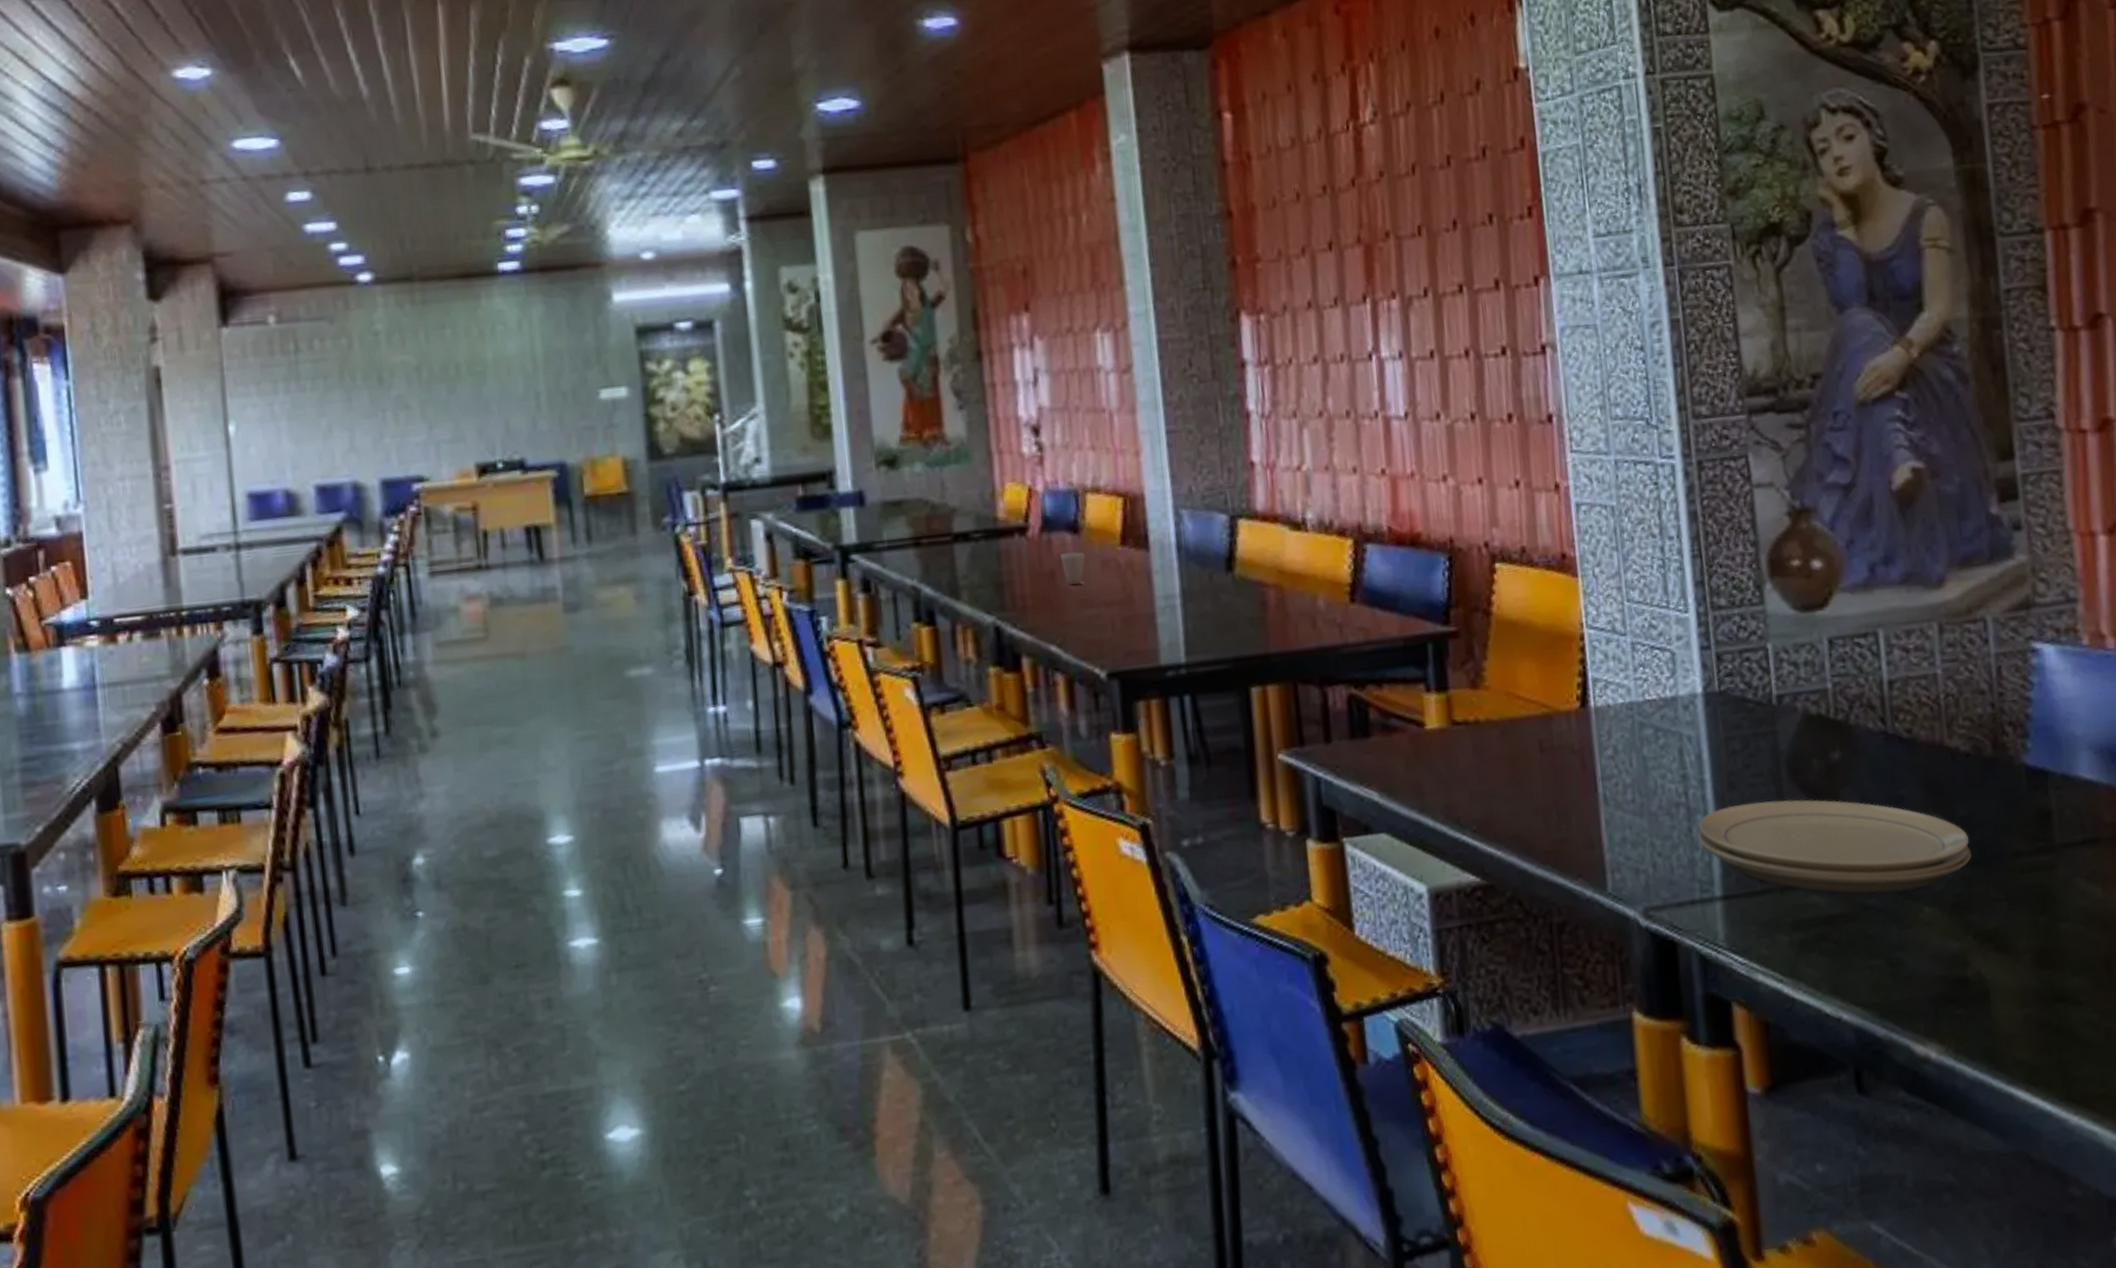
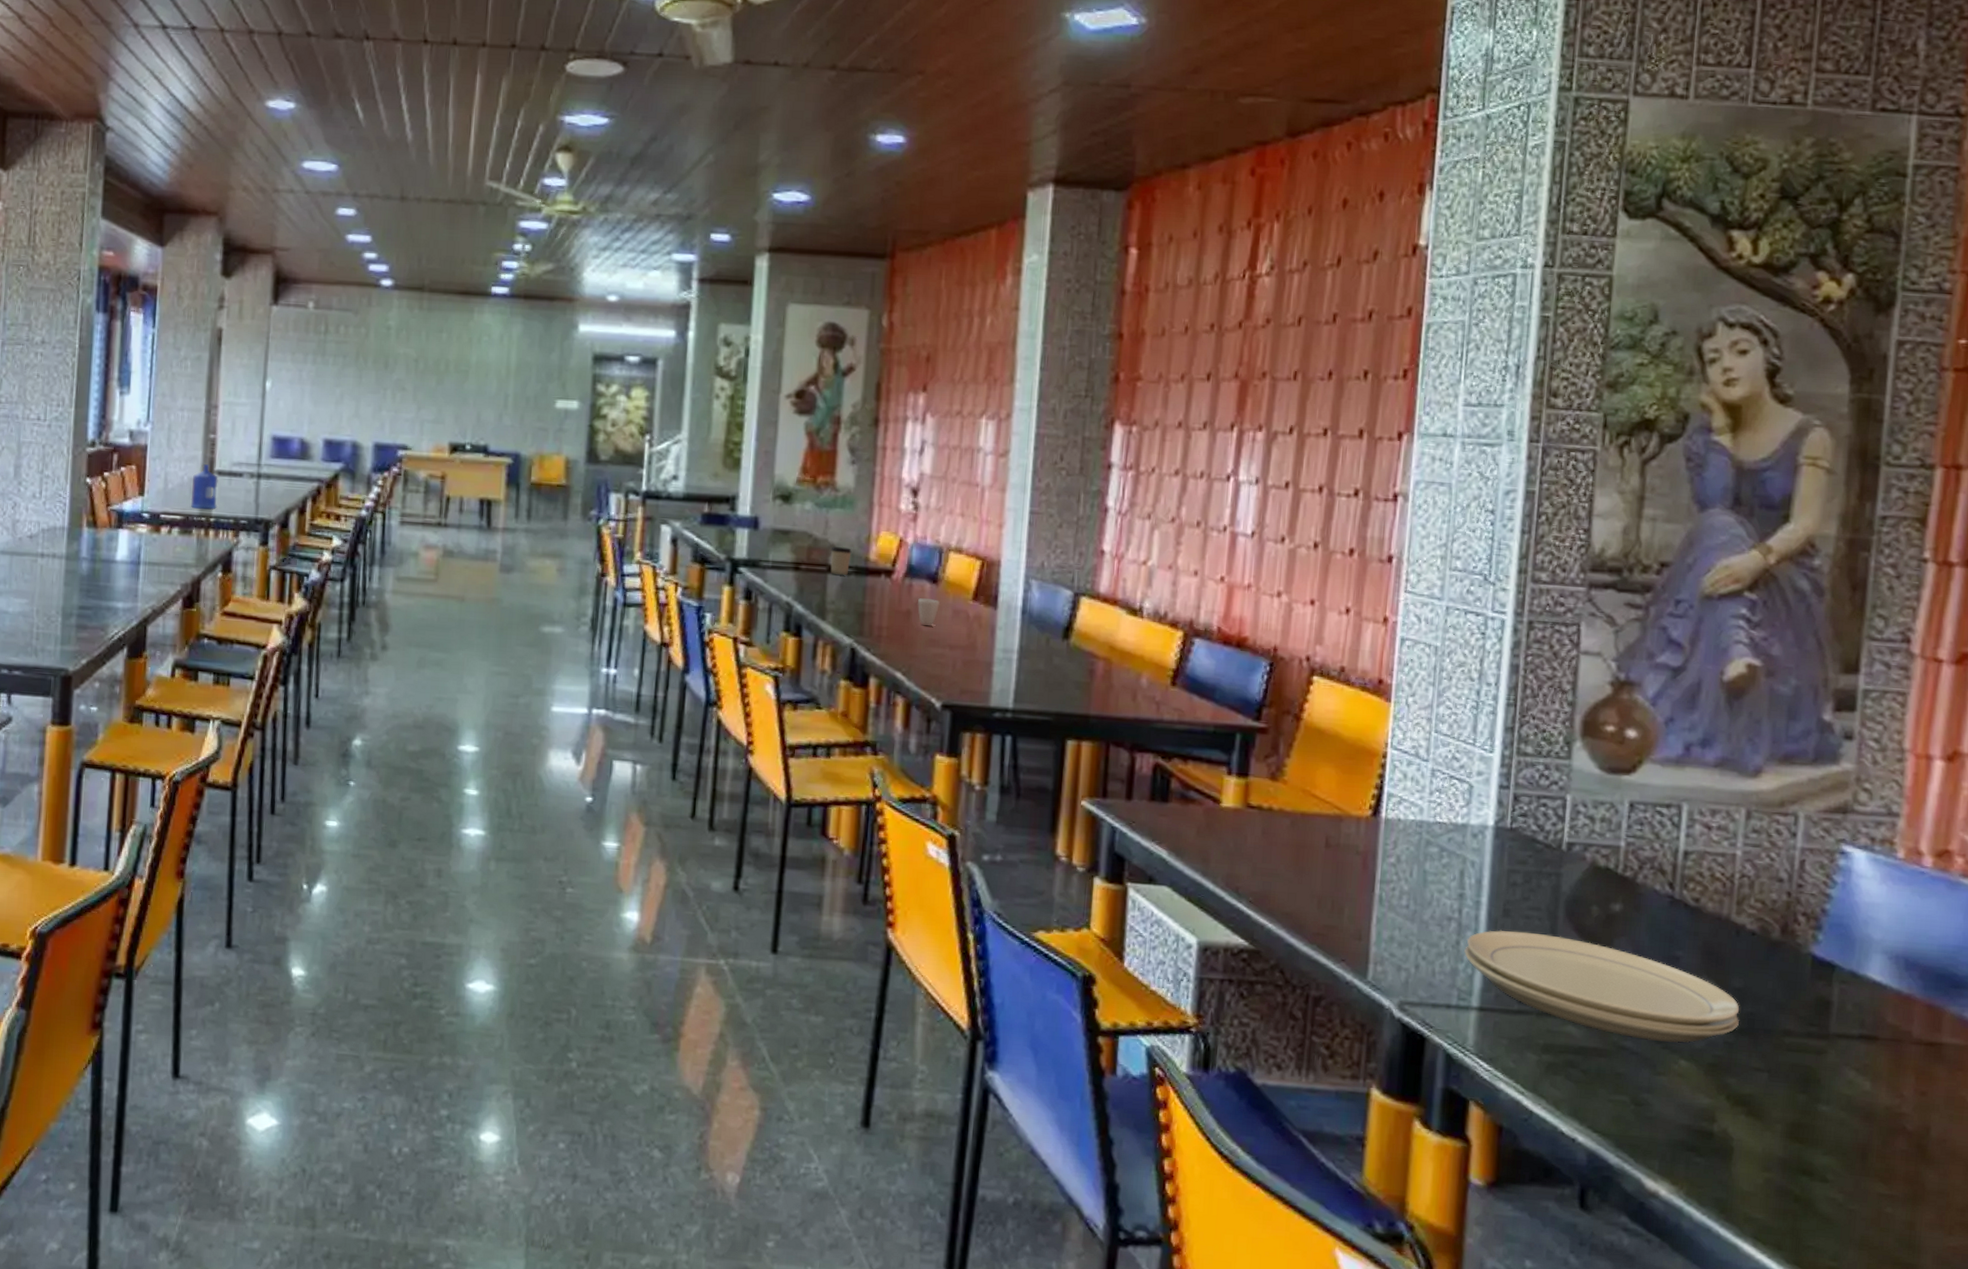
water jug: none [150,543,188,604] -> present [191,464,218,511]
cup: none [952,509,977,544] -> present [830,547,852,575]

